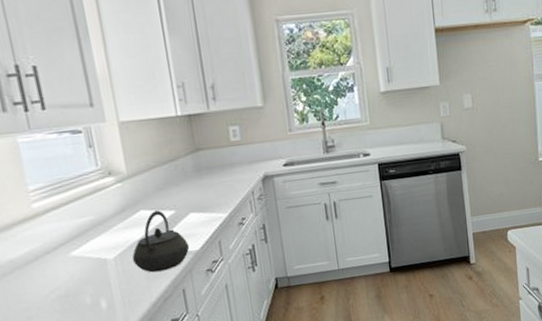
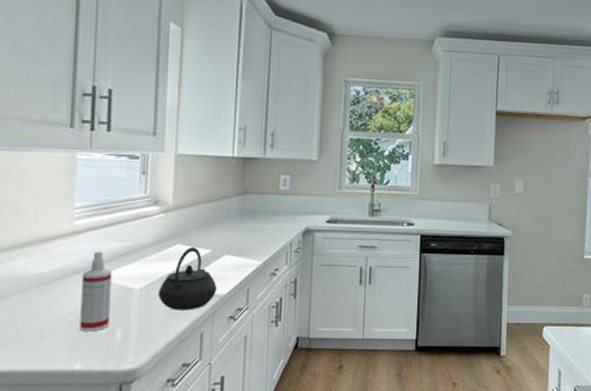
spray bottle: none [53,228,93,307] -> present [80,251,112,332]

